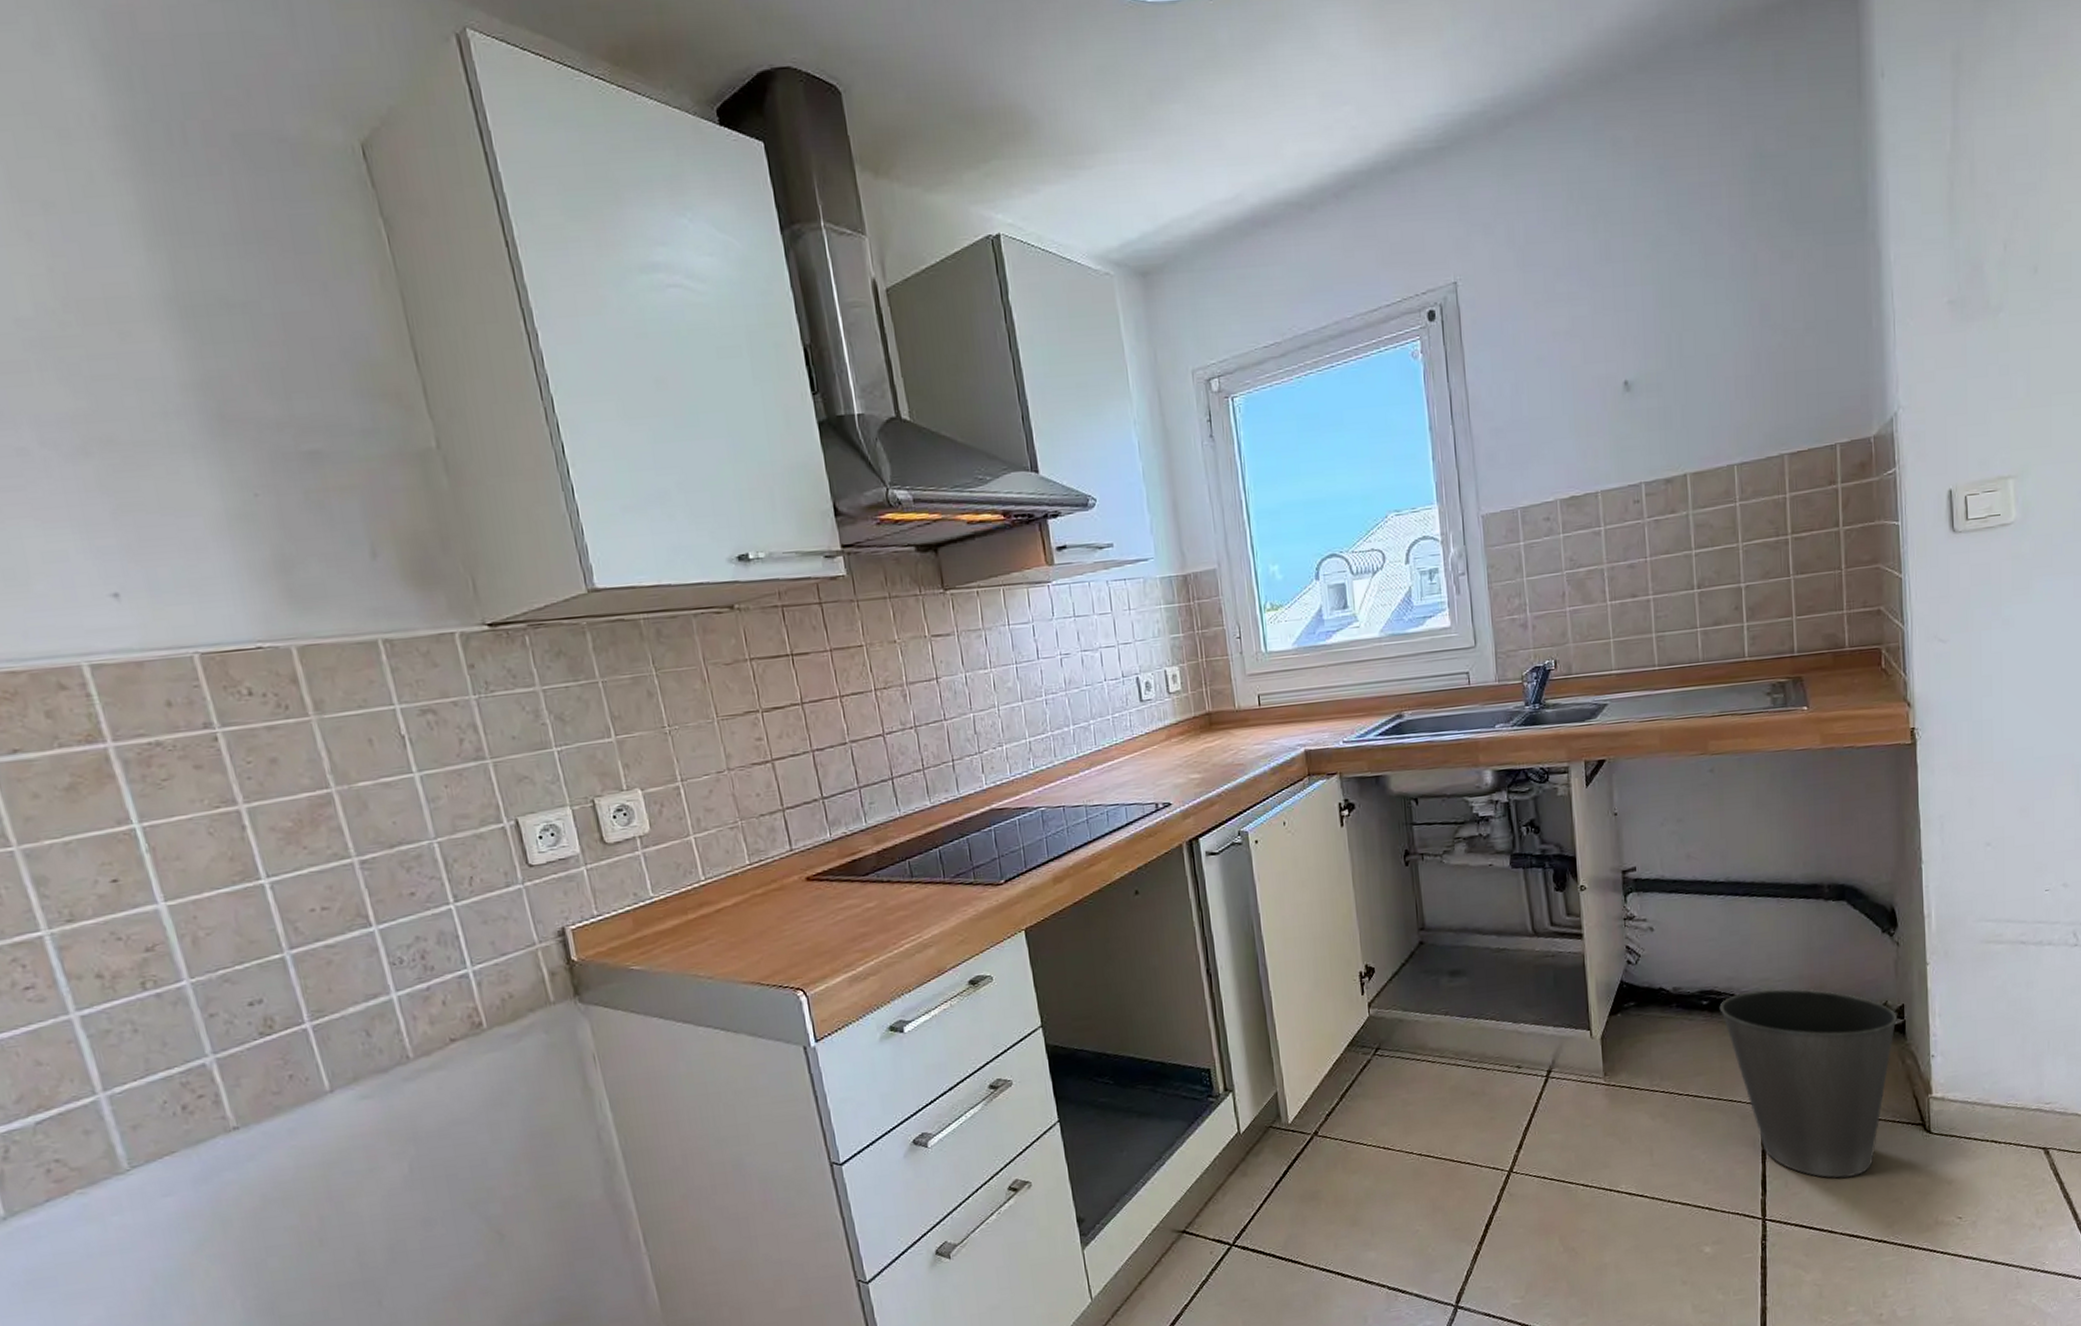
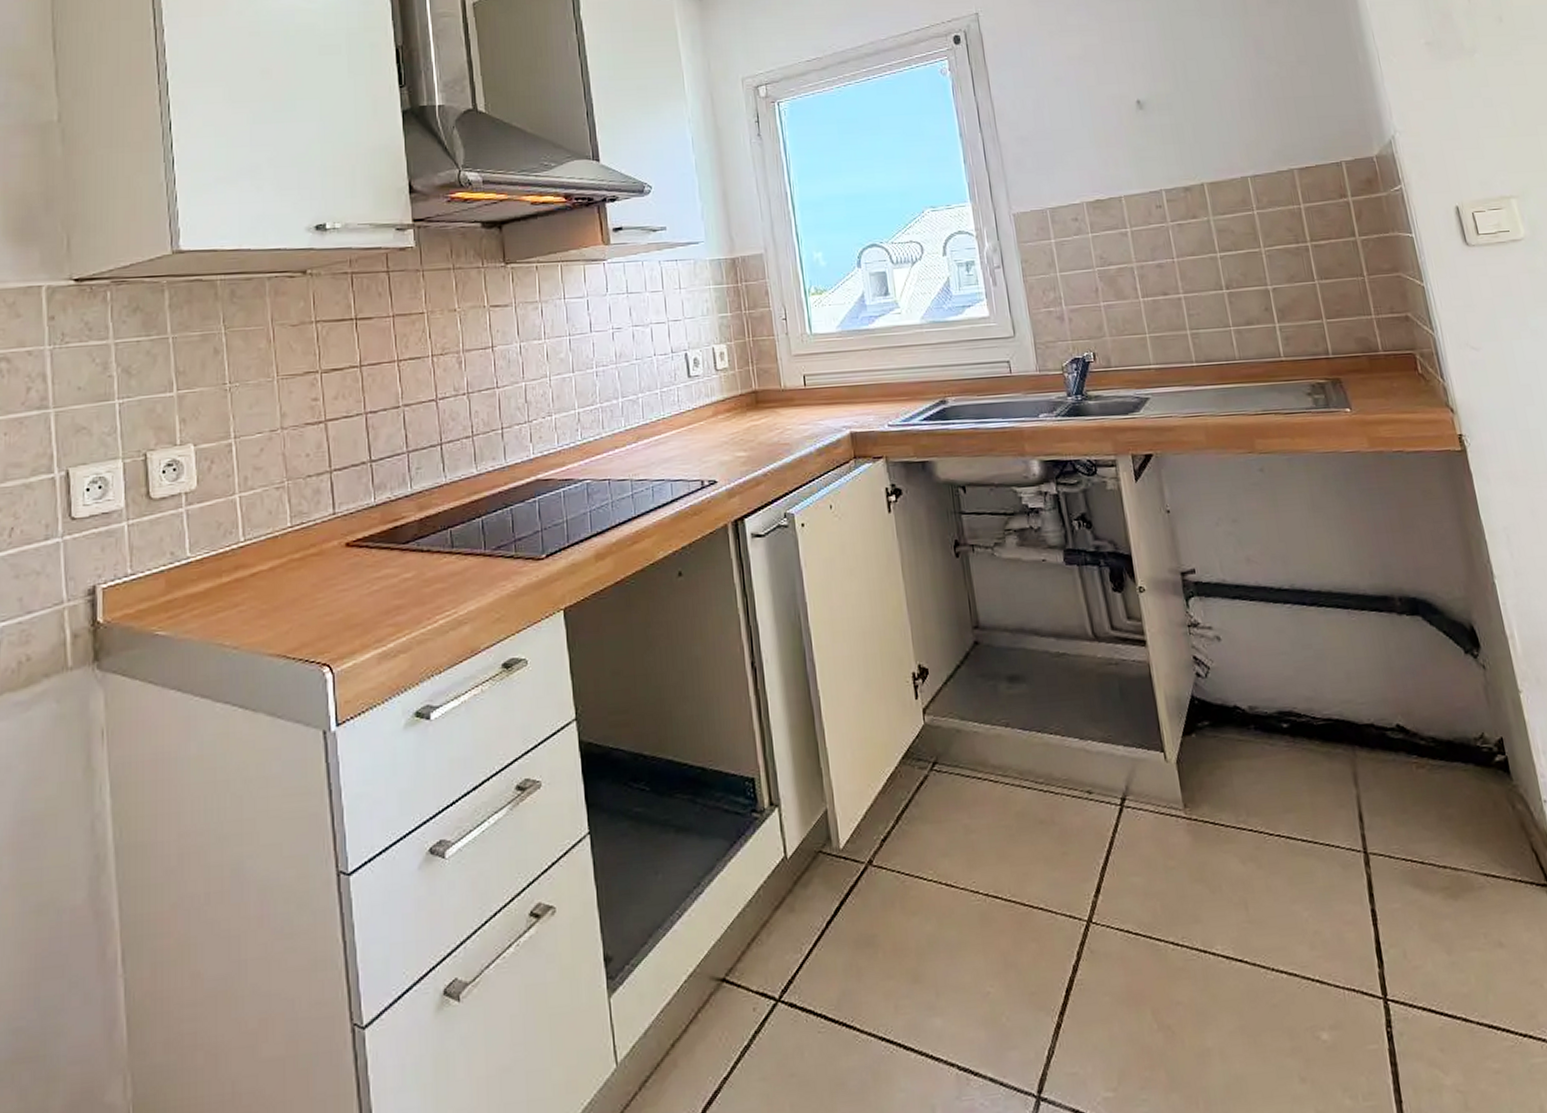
waste basket: present [1719,988,1898,1178] -> none [1301,713,1500,950]

